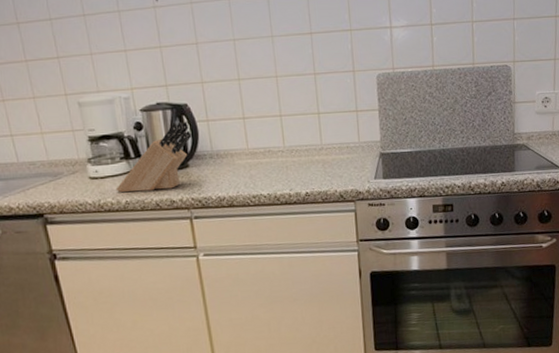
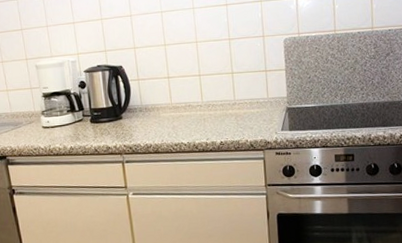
knife block: present [115,121,192,193] -> none [63,80,125,140]

